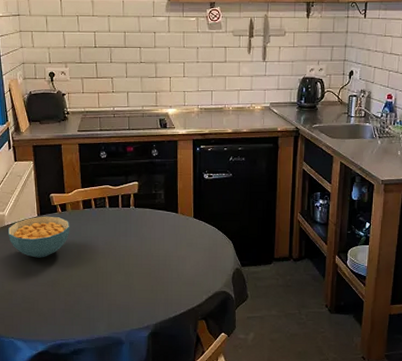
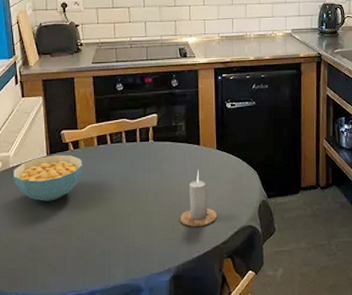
candle: none [159,236,193,290] -> present [180,169,217,228]

